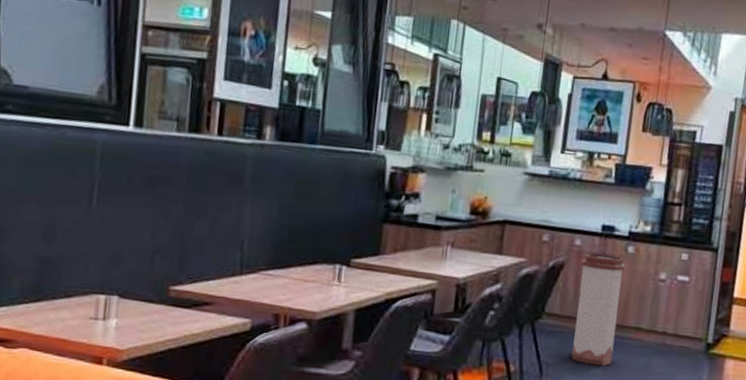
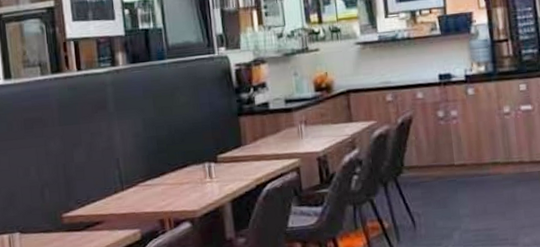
trash can: present [571,253,625,367] -> none [427,100,478,207]

